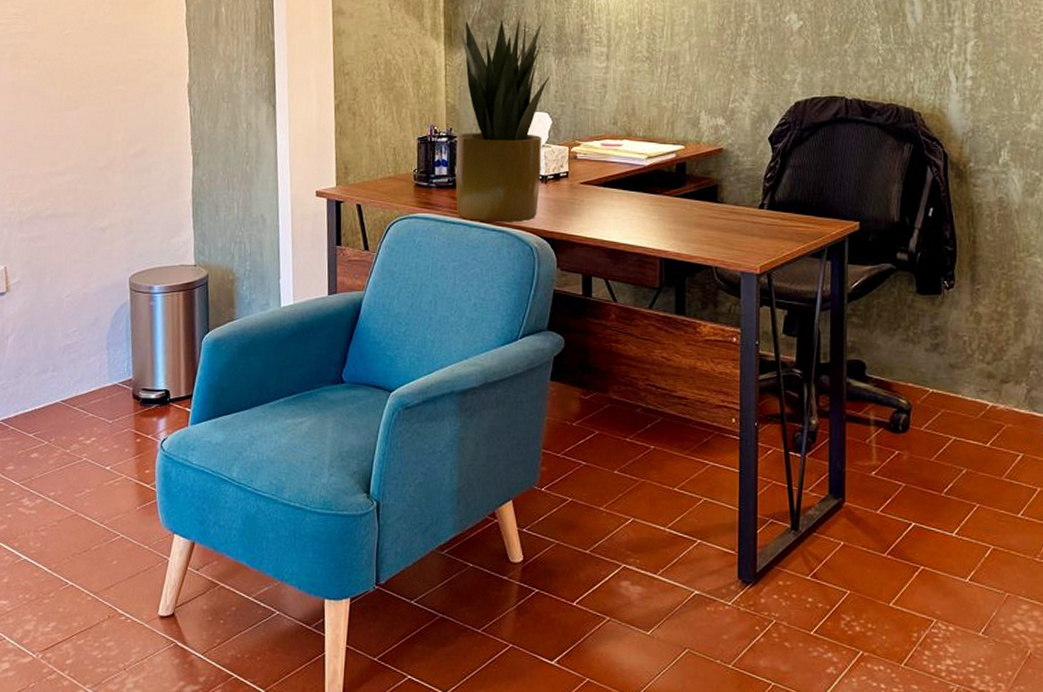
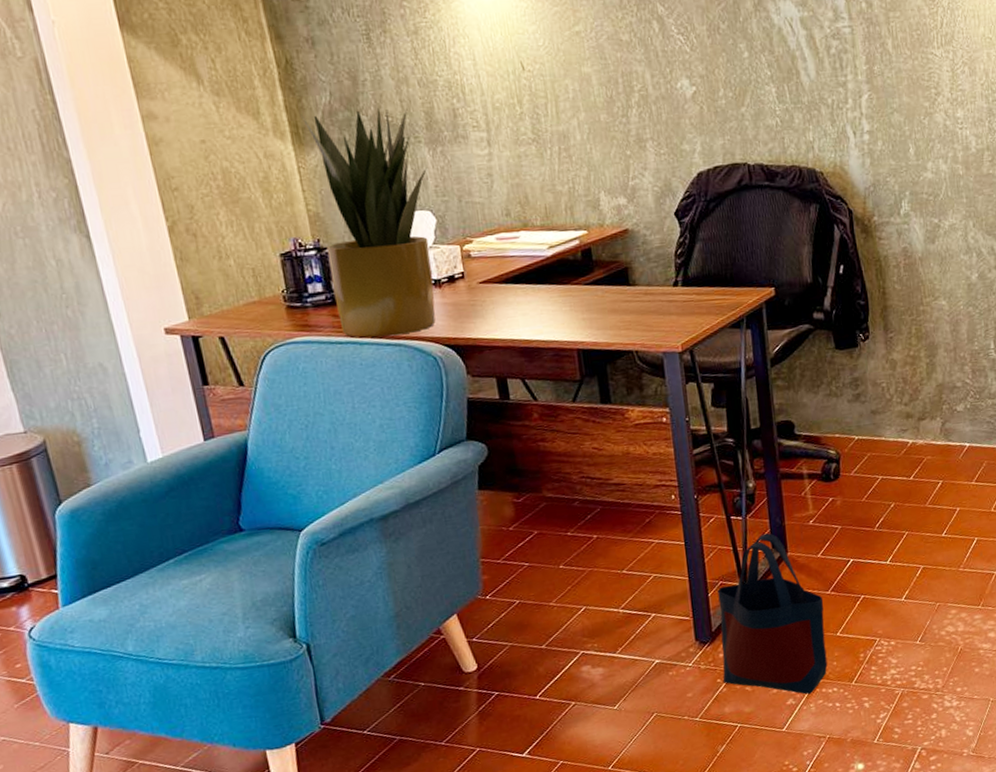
tote bag: none [761,476,878,667] -> present [717,533,828,695]

